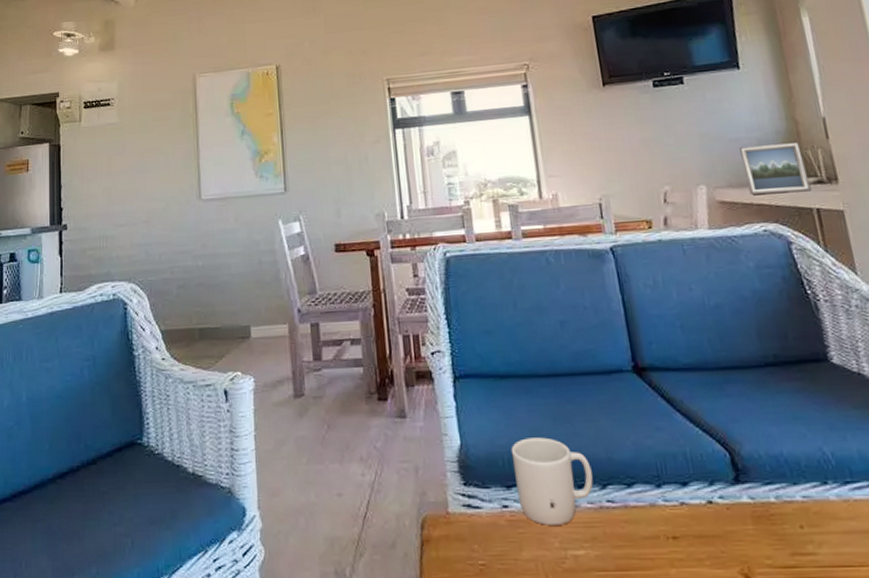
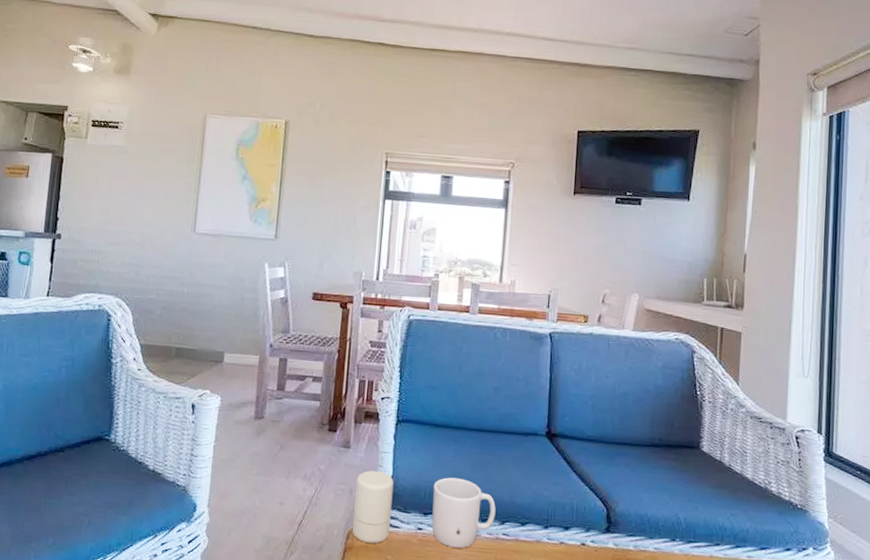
candle: none [419,441,471,533] -> present [352,470,394,544]
picture frame: present [740,143,811,196] -> none [672,267,721,313]

